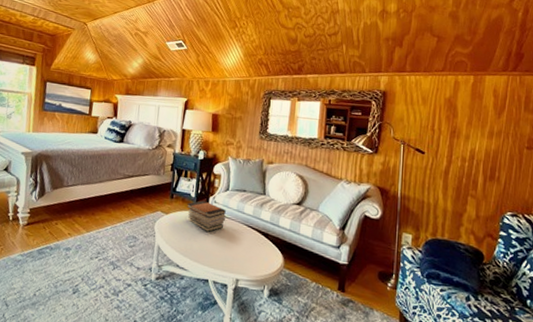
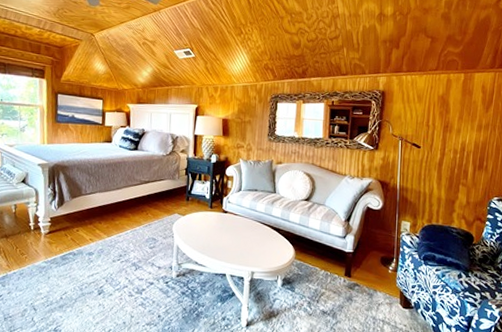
book stack: present [187,200,226,232] -> none [202,201,239,230]

